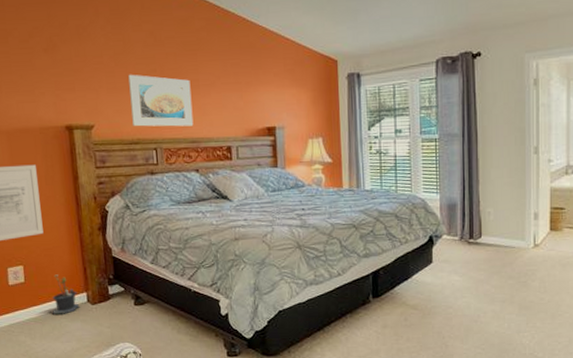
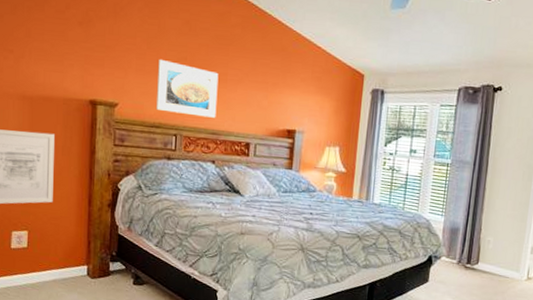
potted plant: present [48,274,80,316] -> none [46,244,79,284]

